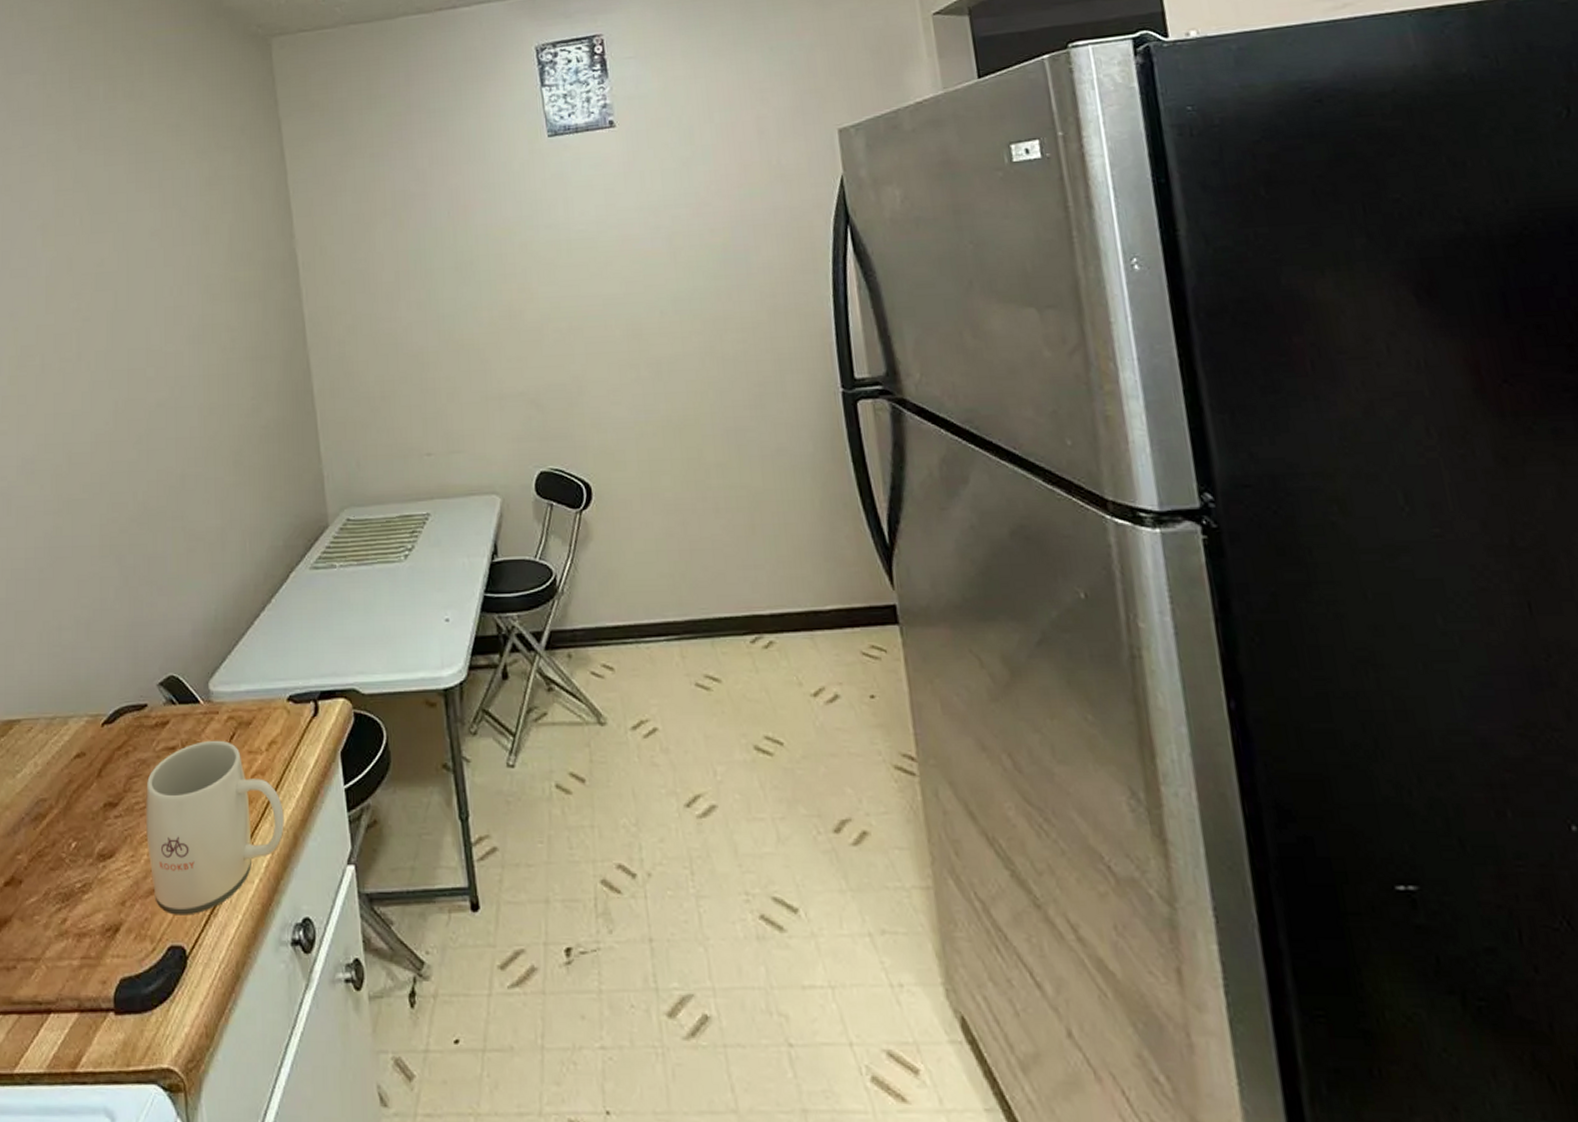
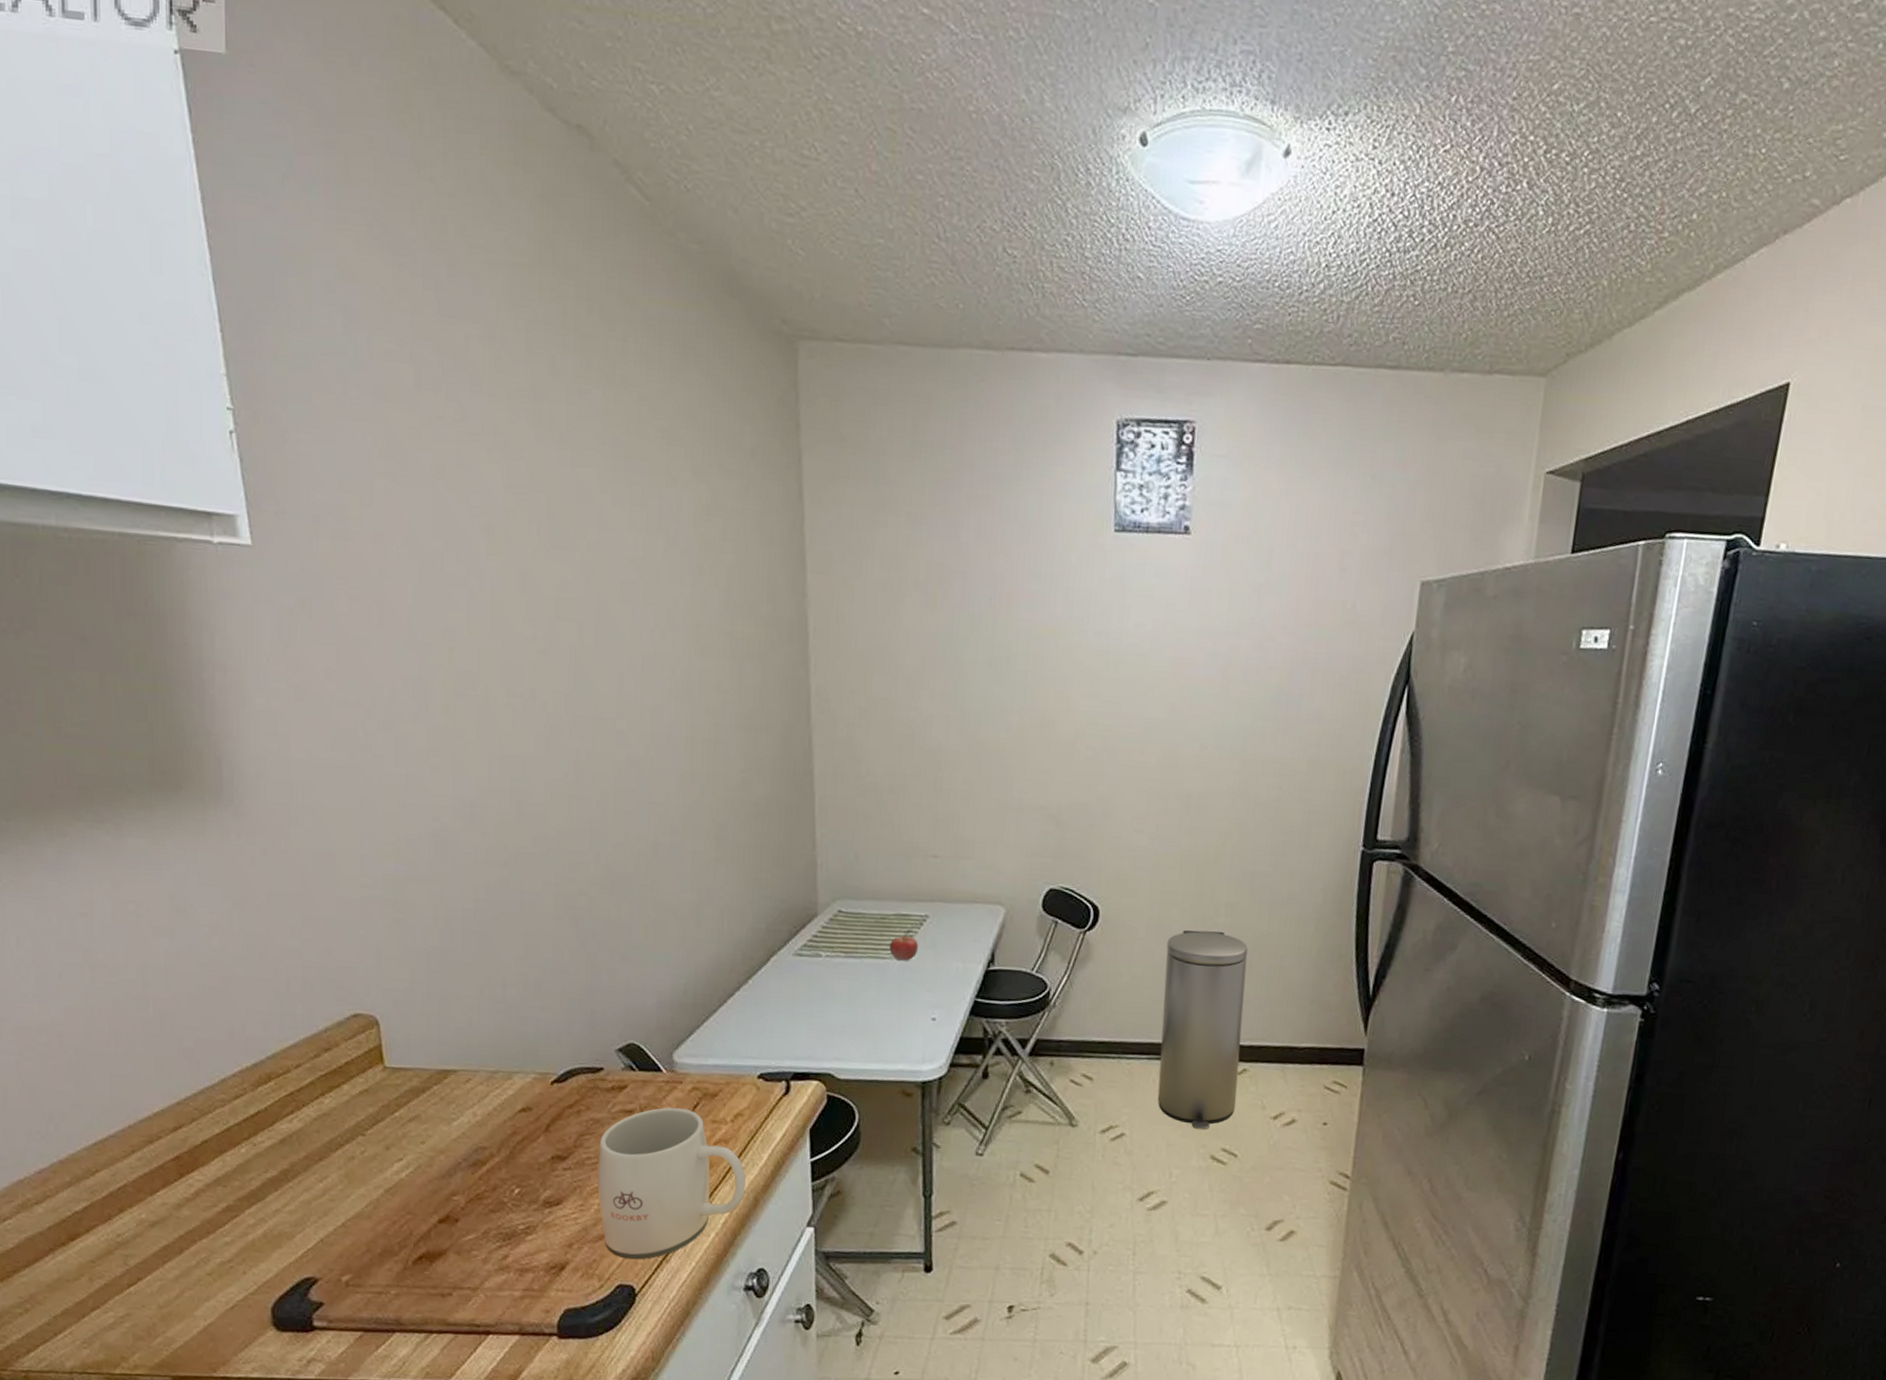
fruit: none [397,536,425,564] -> present [889,935,919,962]
pedal bin: none [663,495,770,717] -> present [1157,929,1249,1130]

